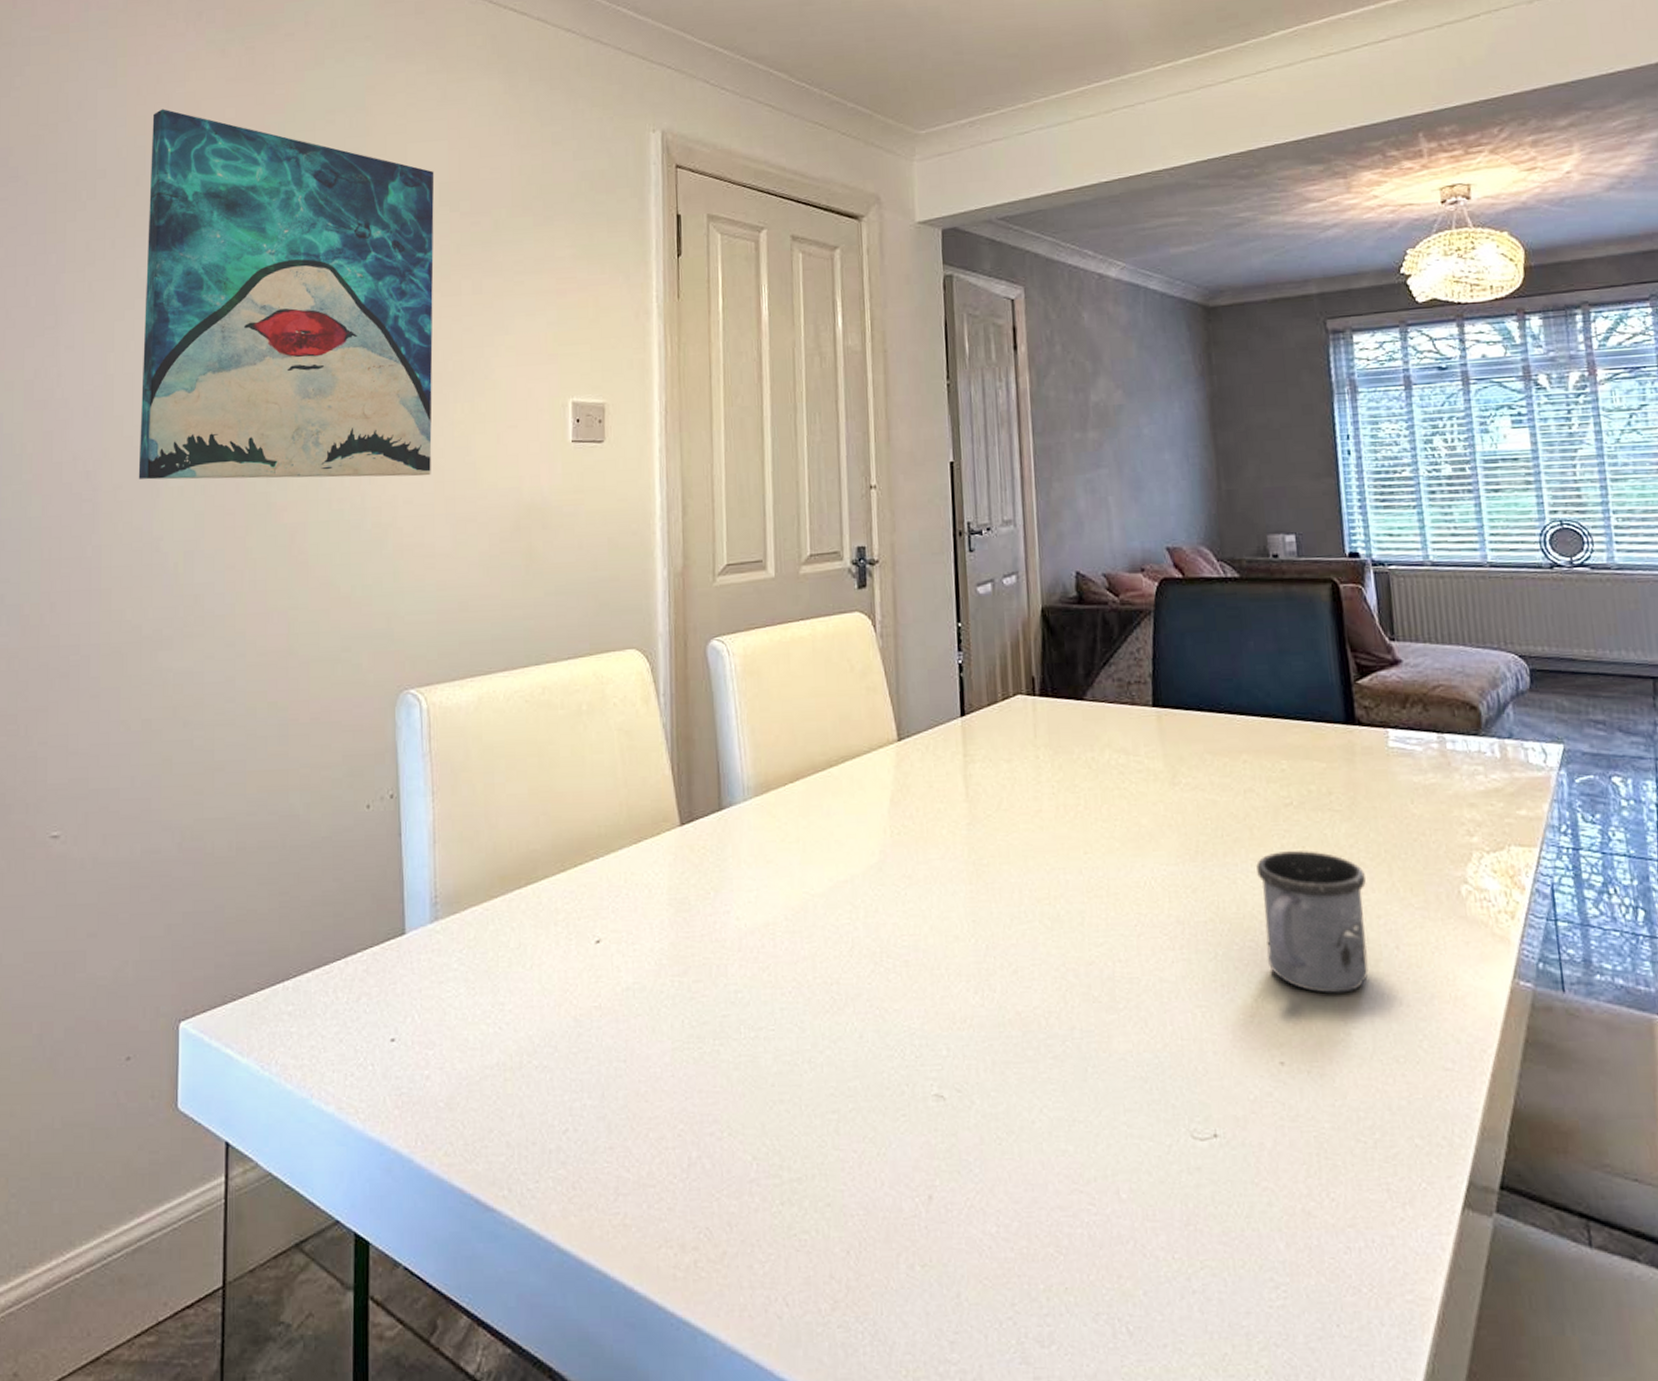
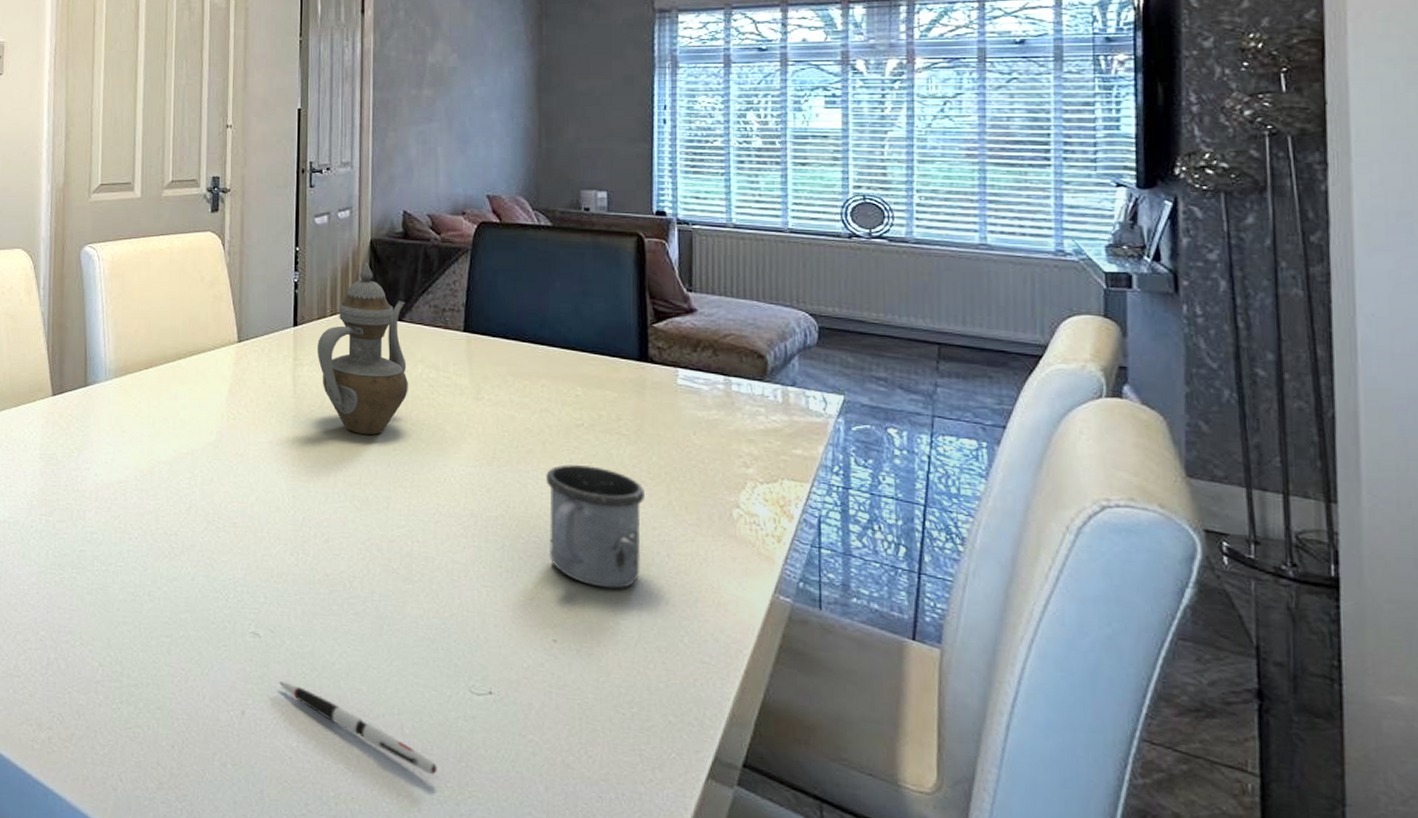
pen: none [971,1152,1162,1247] -> present [279,681,437,775]
teapot: none [989,634,1096,838] -> present [318,262,408,435]

